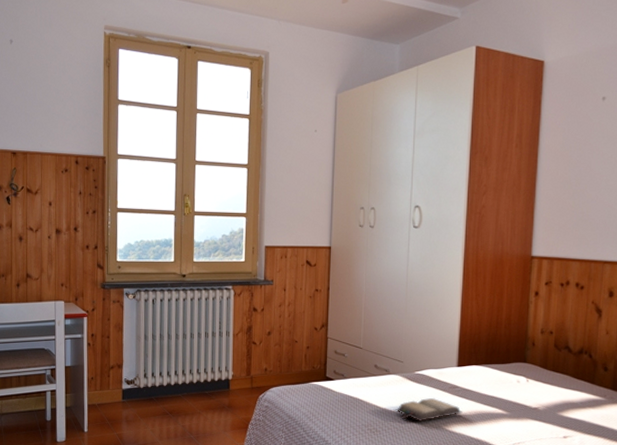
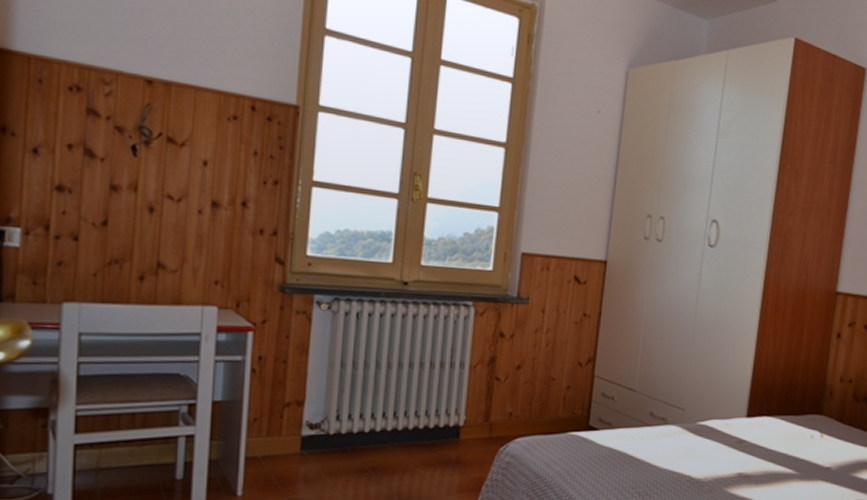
hardback book: present [393,397,463,421] -> none [668,453,749,483]

